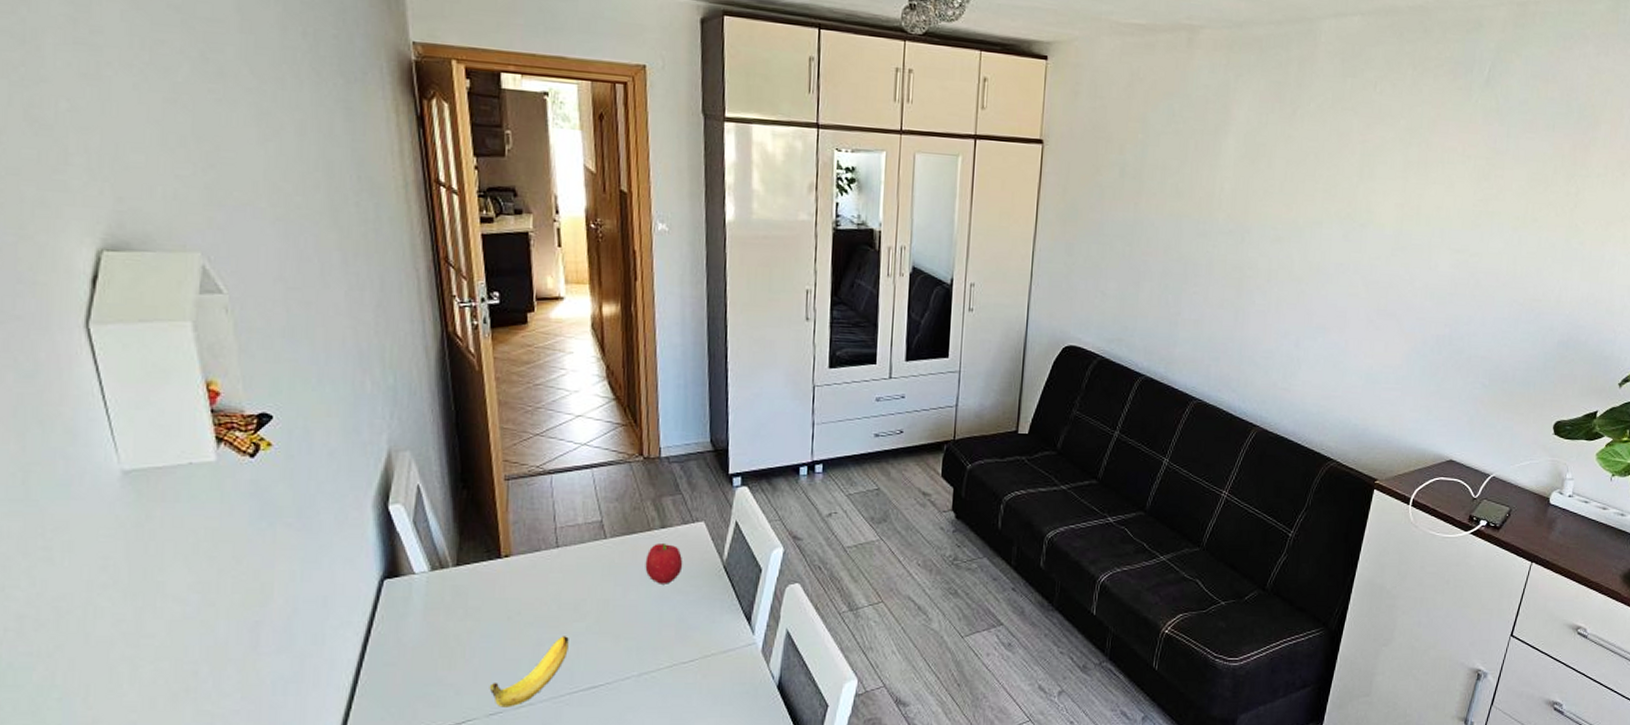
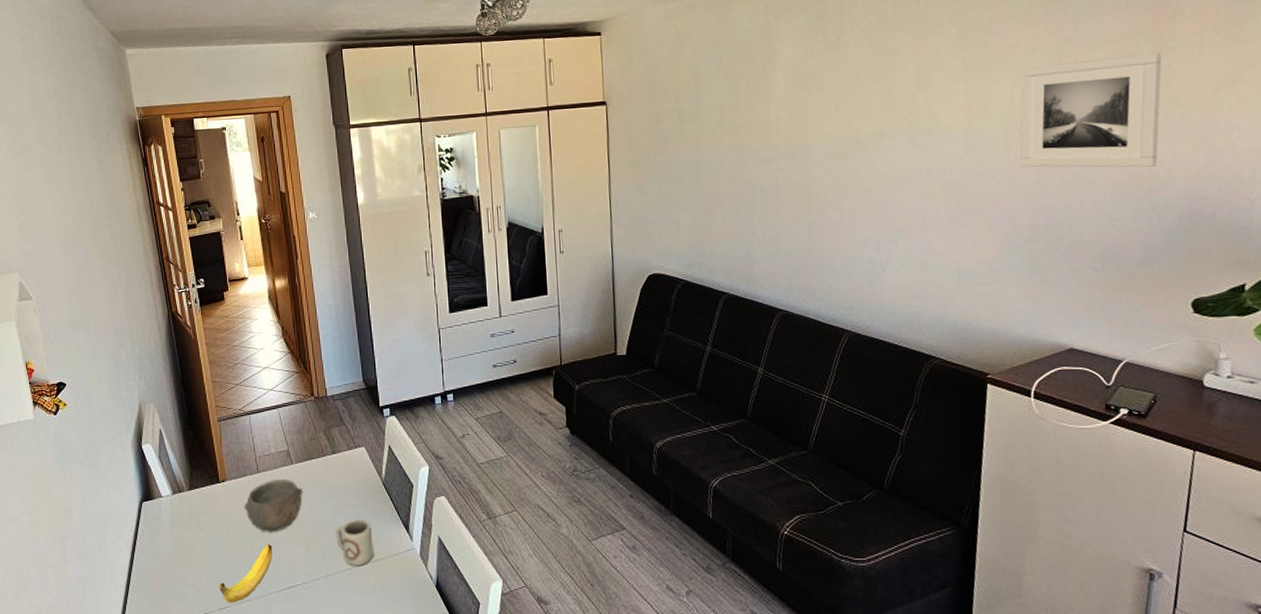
bowl: none [533,556,618,621] -> present [244,479,303,532]
fruit: present [645,544,683,584] -> none [323,466,352,500]
cup: none [656,608,704,663] -> present [336,520,374,566]
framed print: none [1437,174,1573,291] -> present [1019,52,1162,168]

